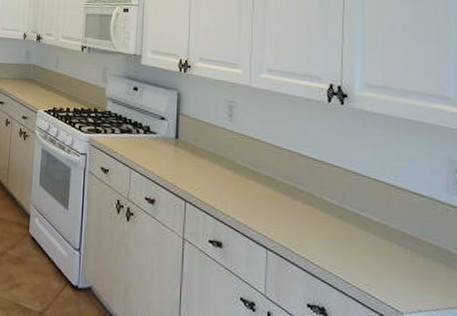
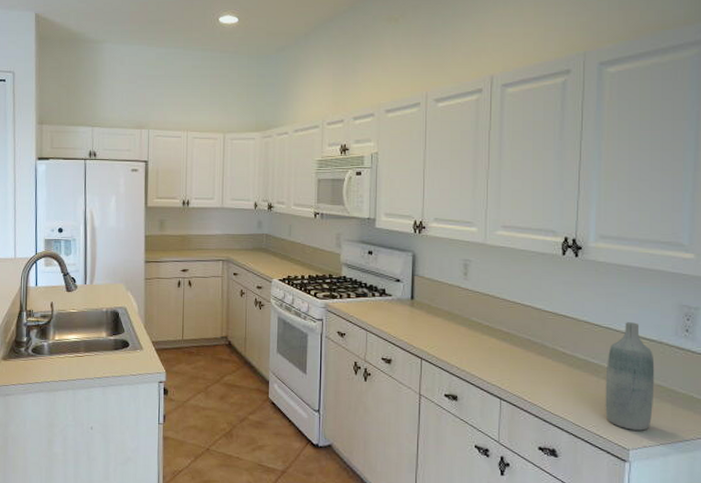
bottle: none [375,175,428,293] -> present [605,322,655,431]

